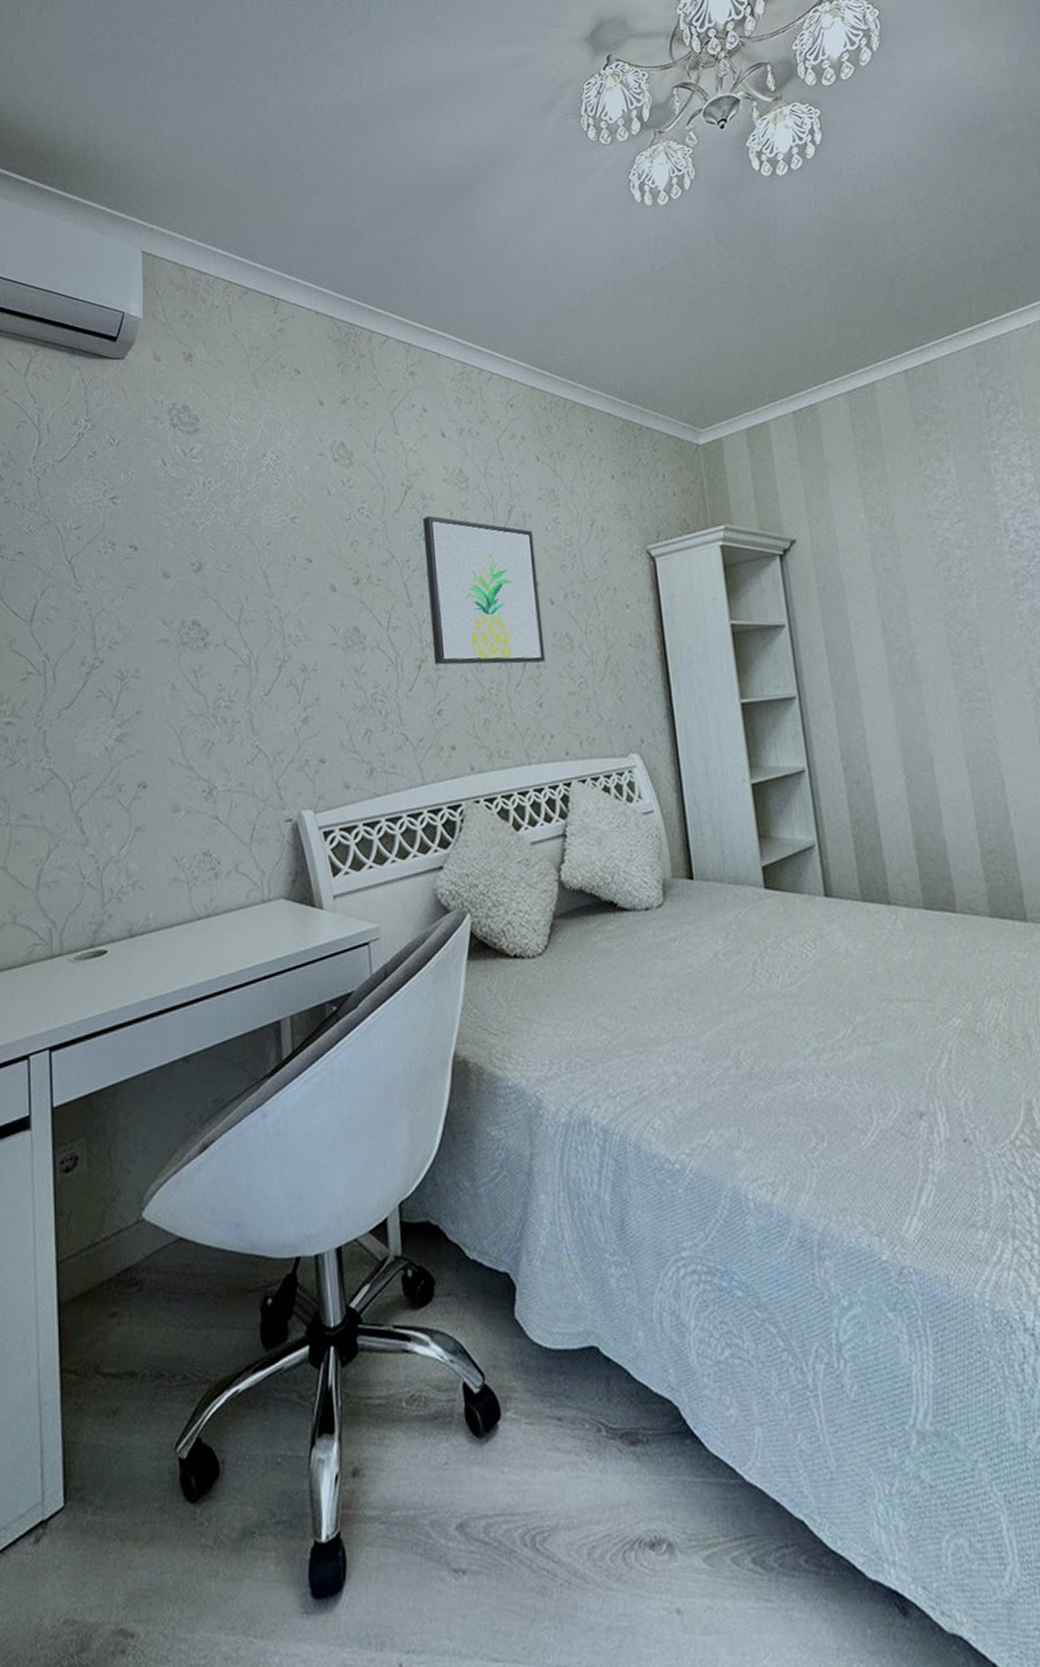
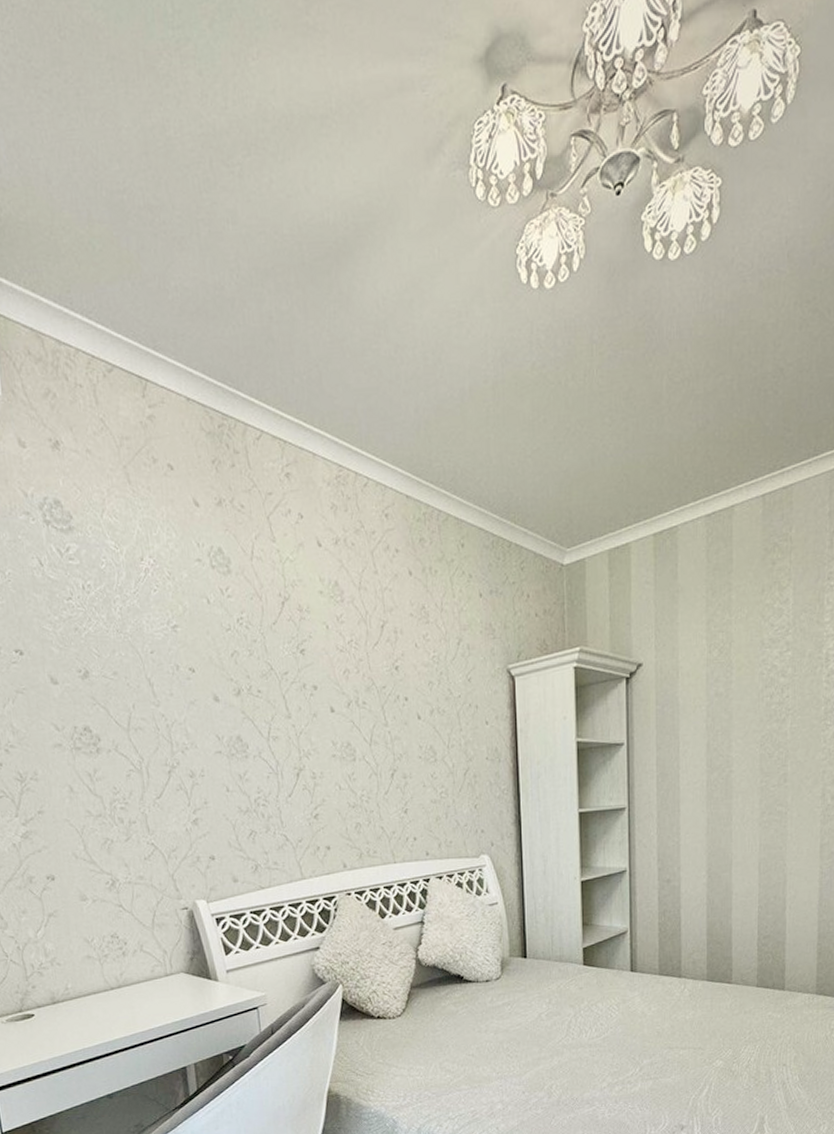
wall art: present [422,515,546,665] -> none [299,628,412,774]

